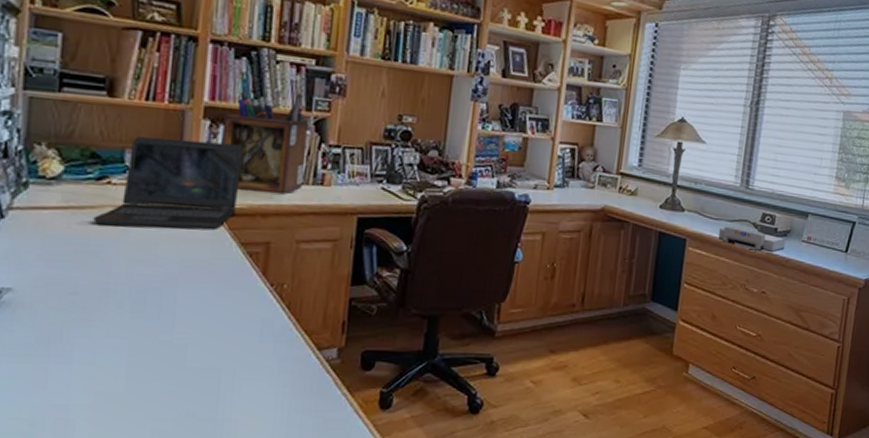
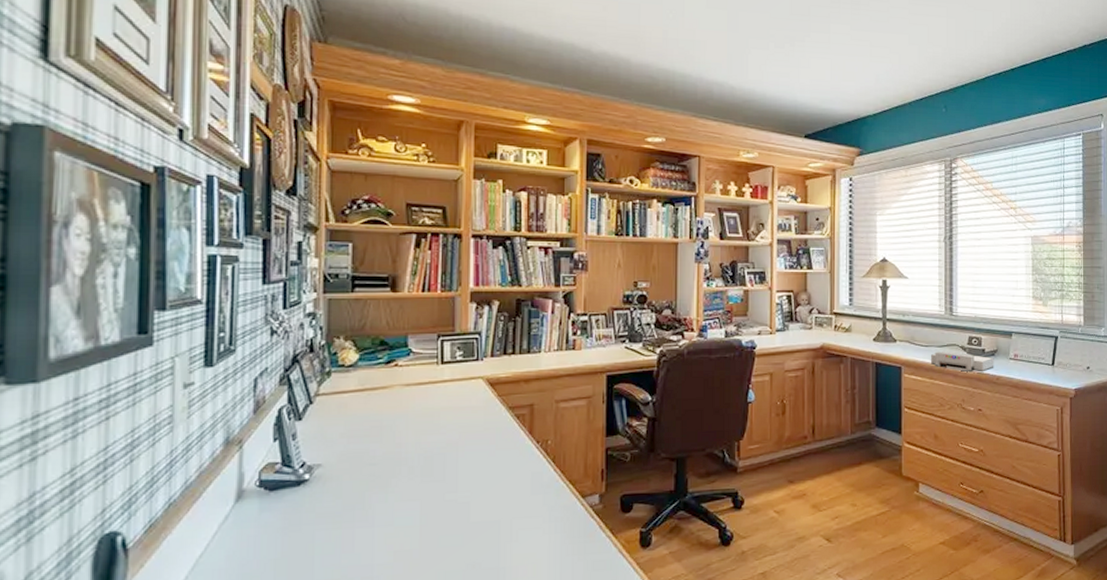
laptop computer: present [93,137,243,231] -> none [385,321,505,404]
desk organizer: present [221,89,308,195] -> none [487,273,557,362]

